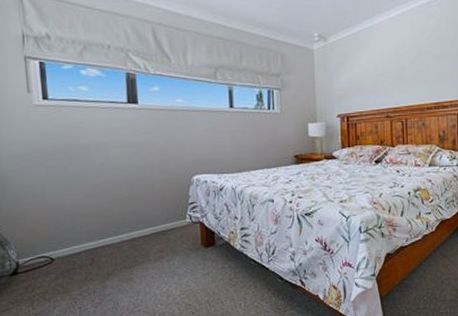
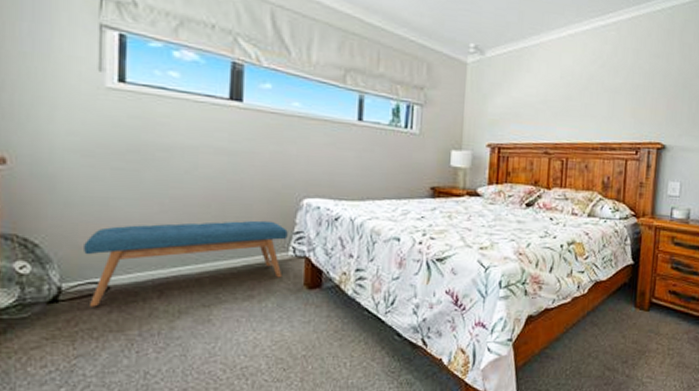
bench: none [31,196,184,276] -> present [84,220,288,307]

